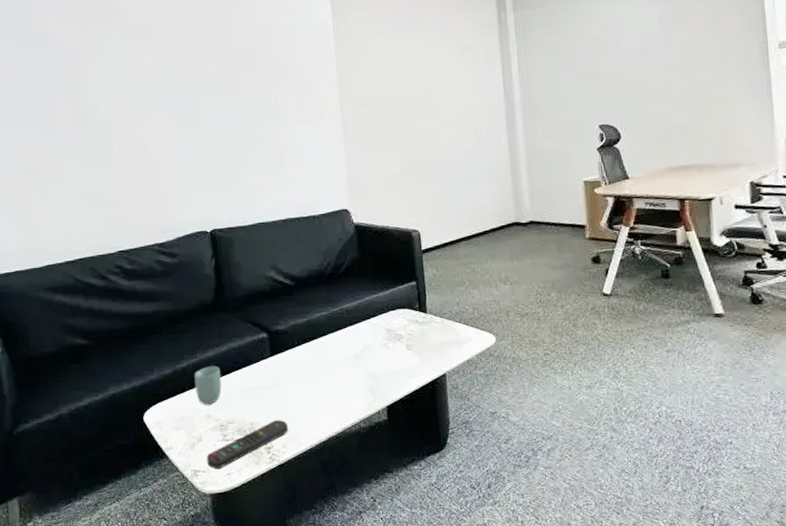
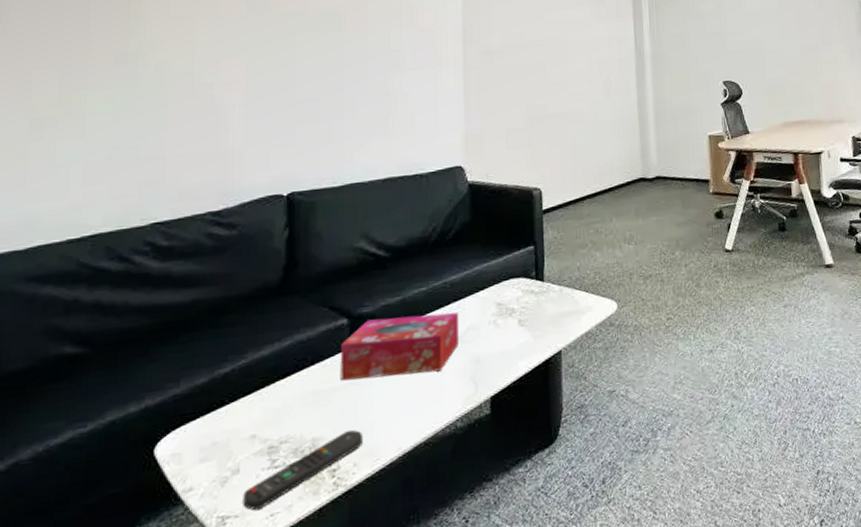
cup: present [194,366,222,405] -> none [239,366,279,422]
tissue box: none [263,334,357,382] -> present [340,312,460,381]

